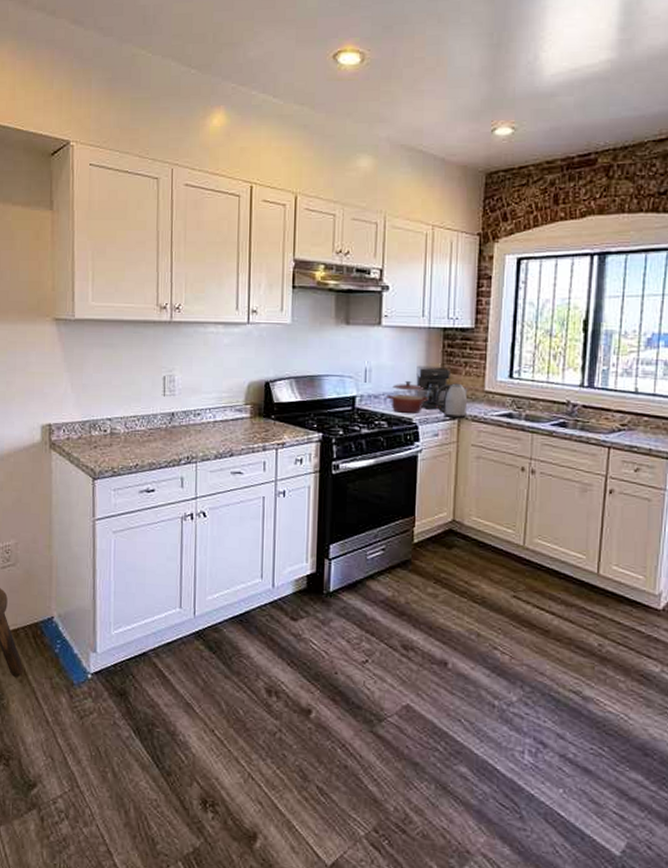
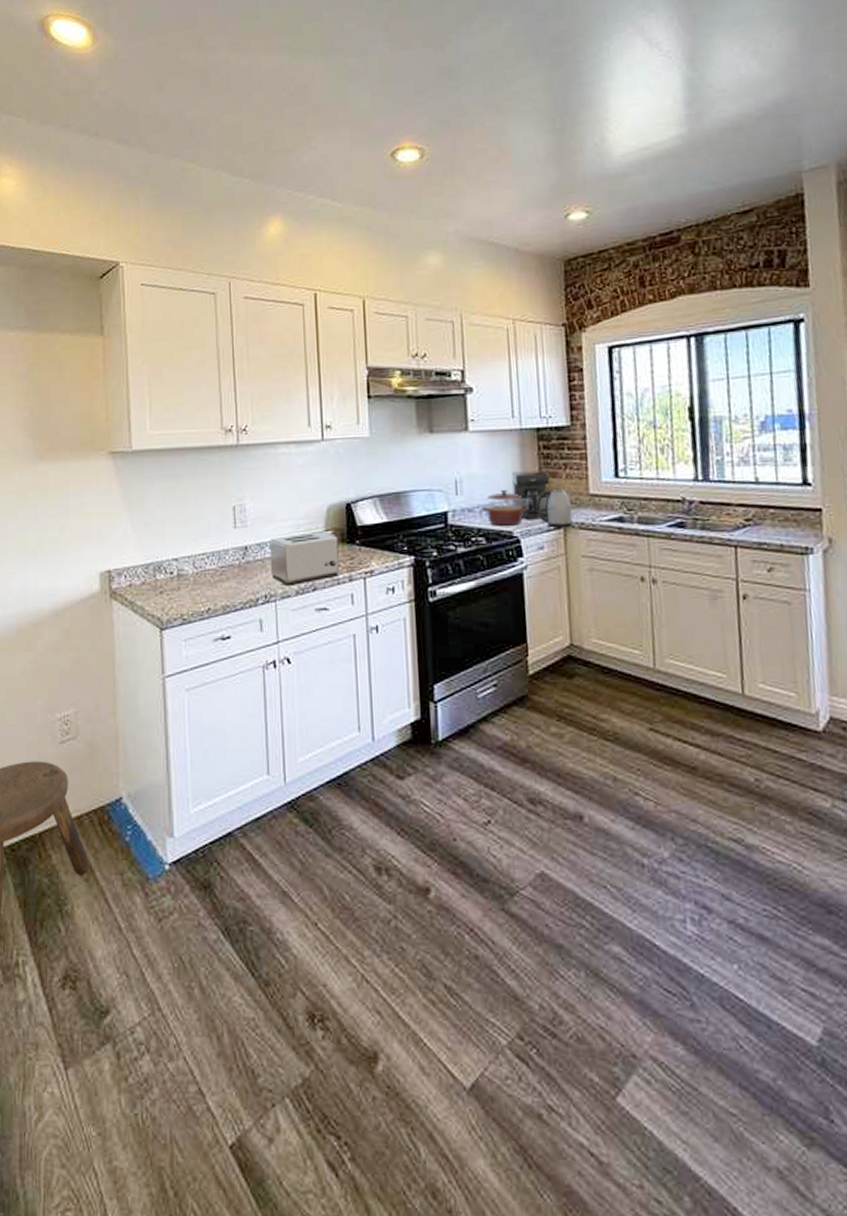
toaster: none [194,405,256,451] -> present [270,531,340,587]

